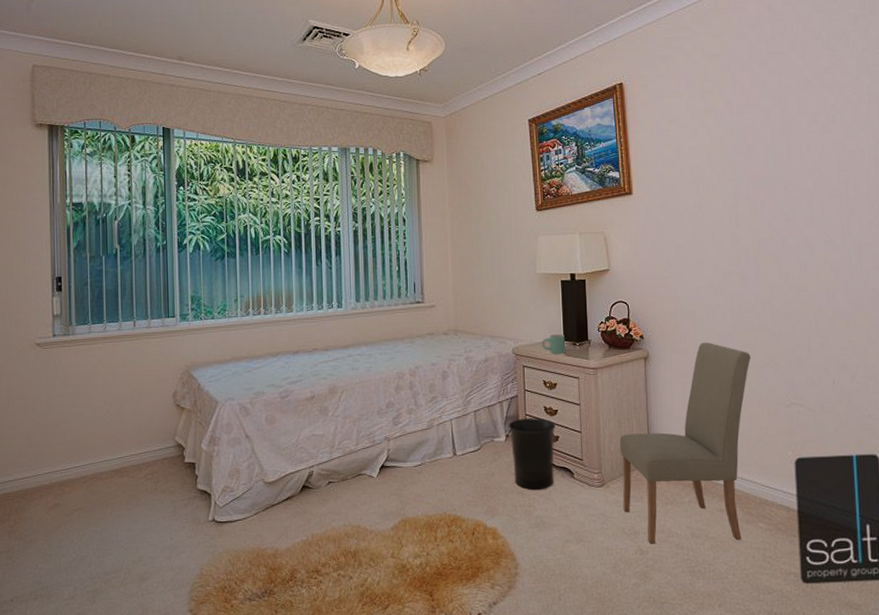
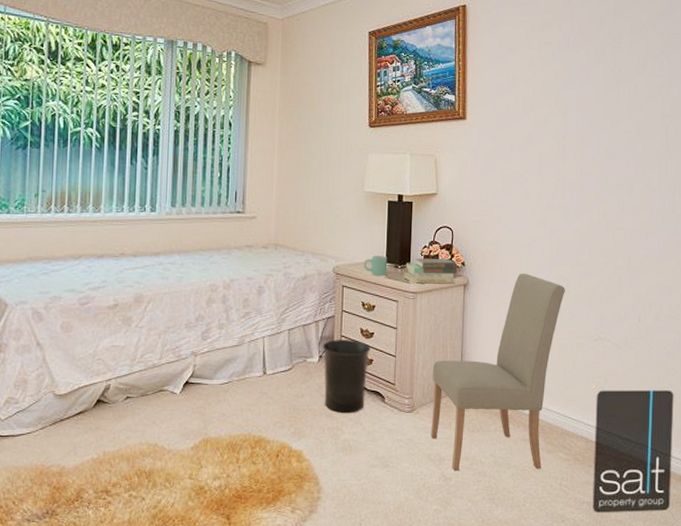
books: none [582,333,637,360] -> present [403,258,458,284]

